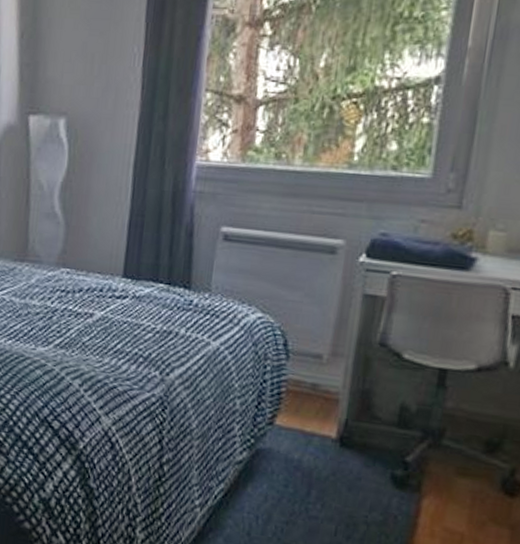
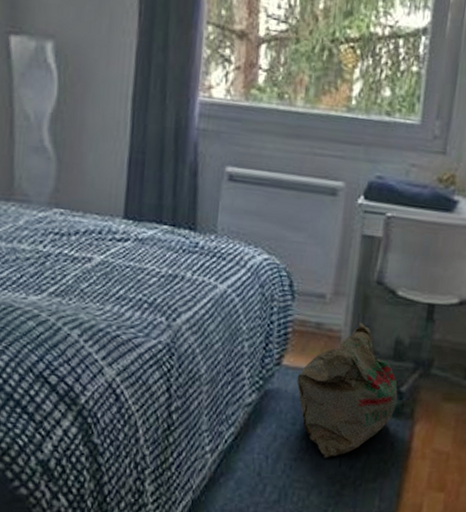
bag: none [289,385,403,525] -> present [296,322,398,458]

